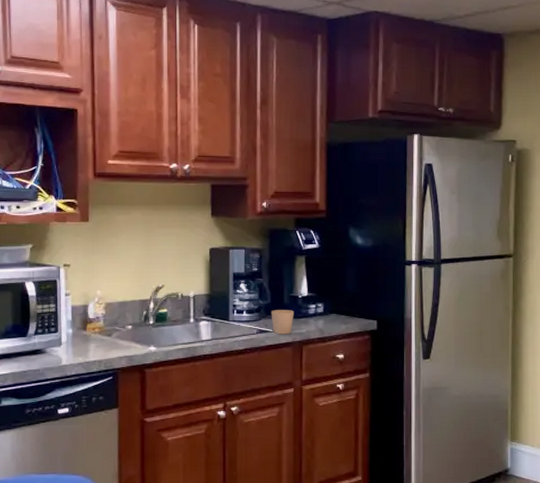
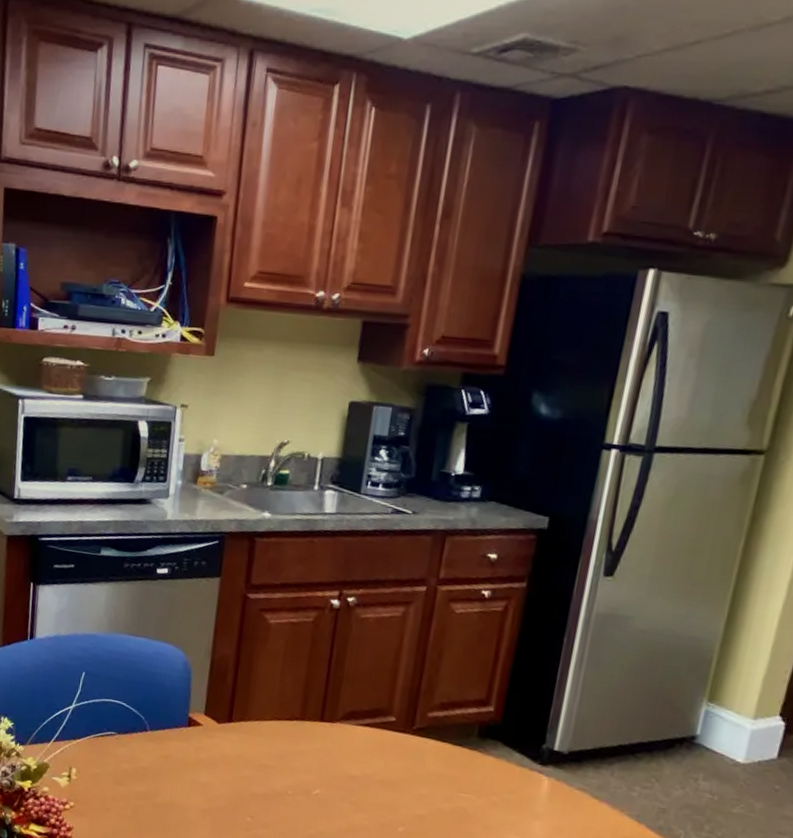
cup: present [271,310,294,335] -> none [412,487,443,520]

